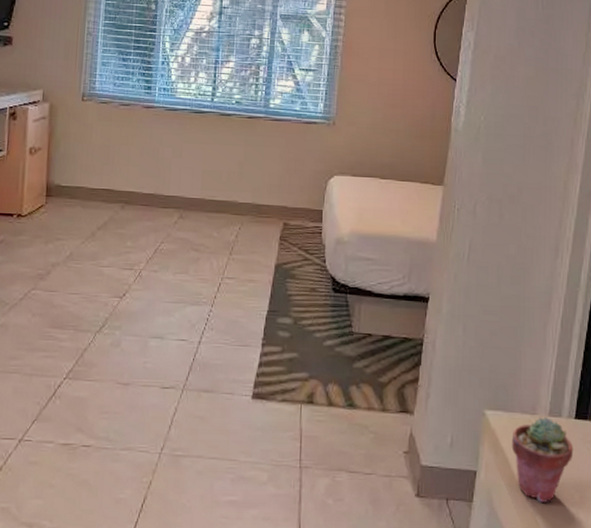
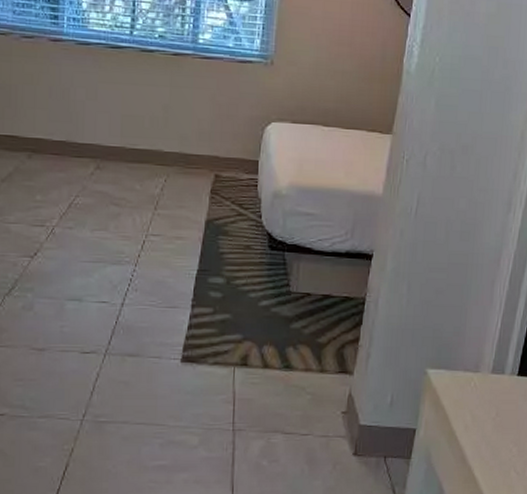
potted succulent: present [511,417,574,502] -> none [452,375,515,457]

